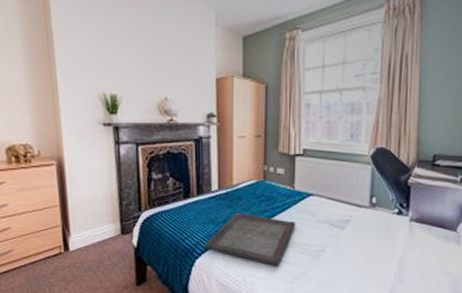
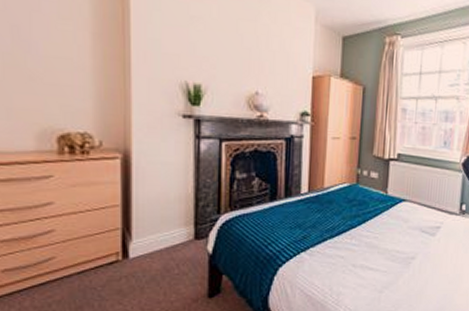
serving tray: present [204,212,296,266] -> none [289,217,387,274]

